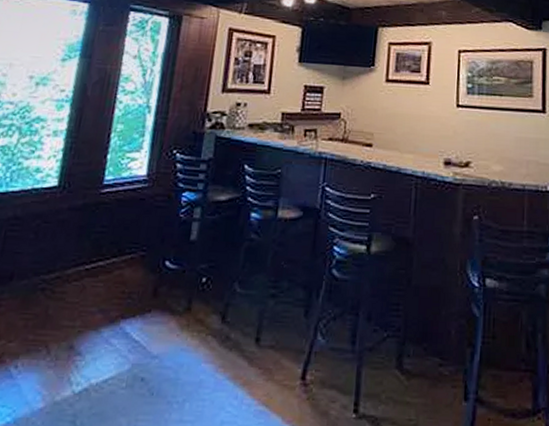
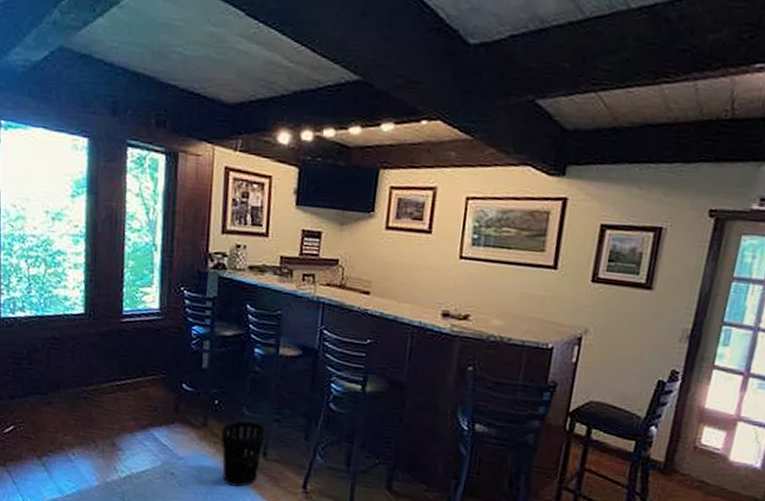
wastebasket: none [205,300,260,387] -> present [221,421,266,487]

